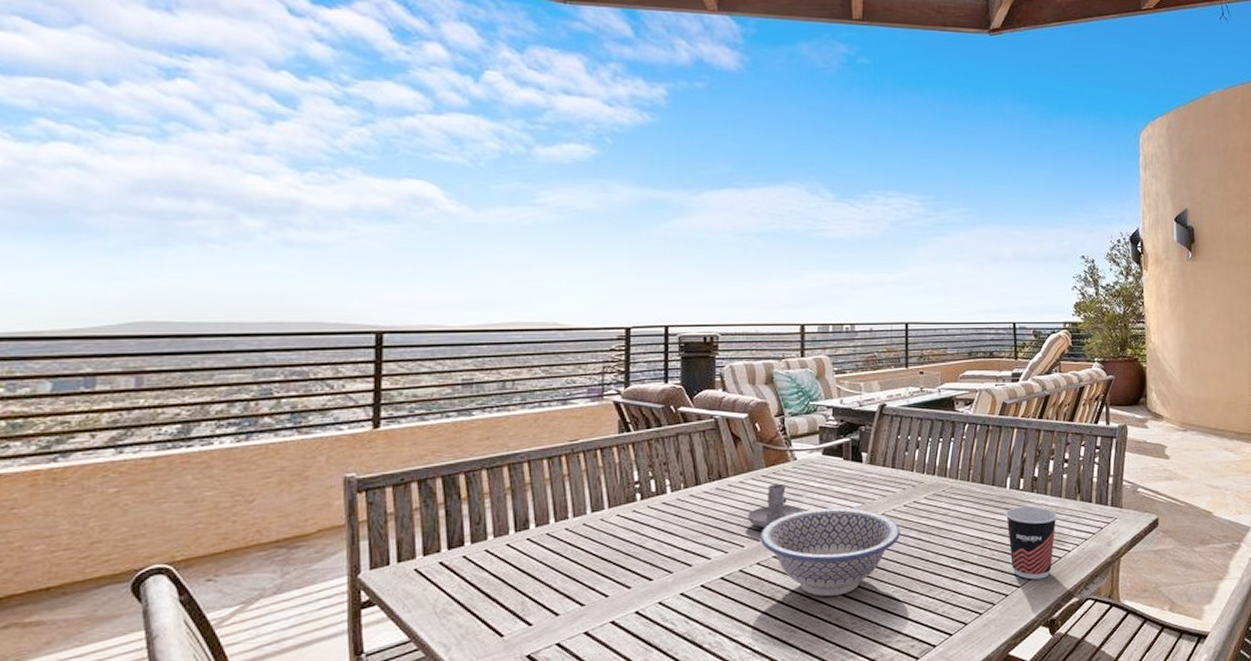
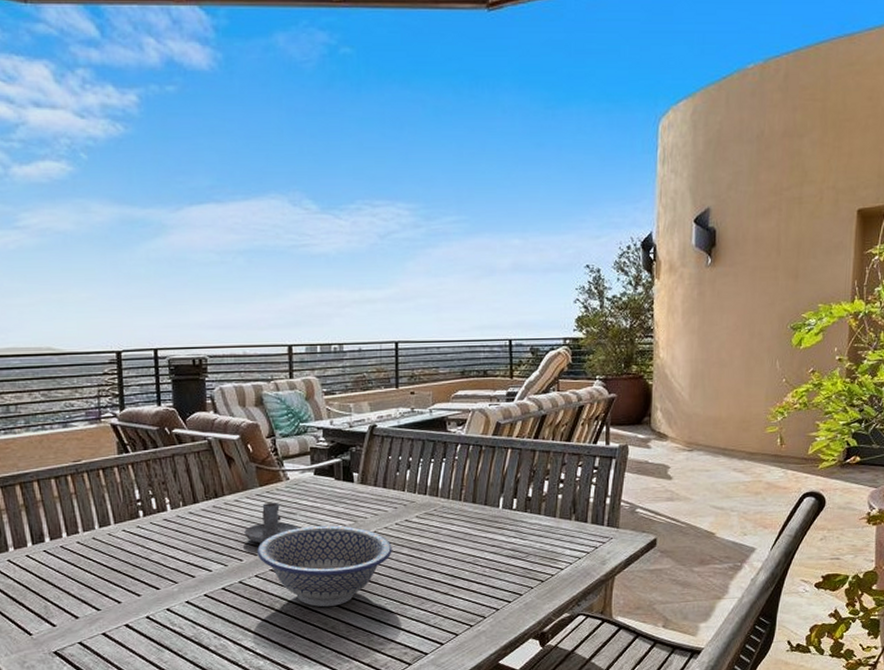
cup: present [1005,506,1057,580] -> none [497,525,551,596]

